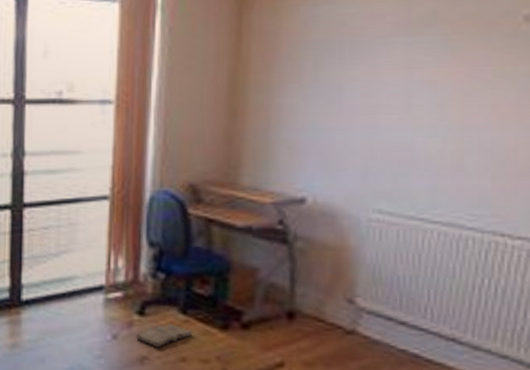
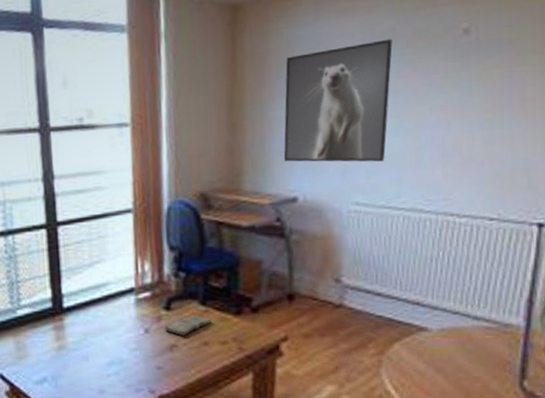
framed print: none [293,23,433,164] -> present [284,39,393,162]

